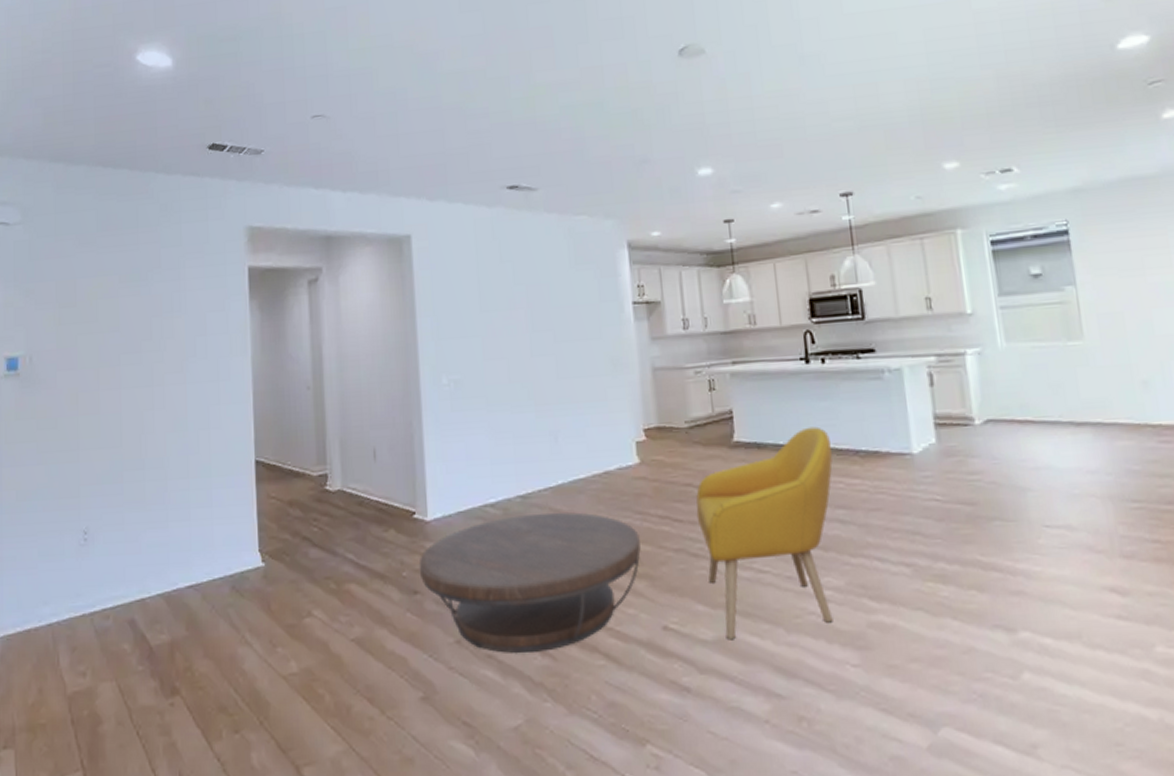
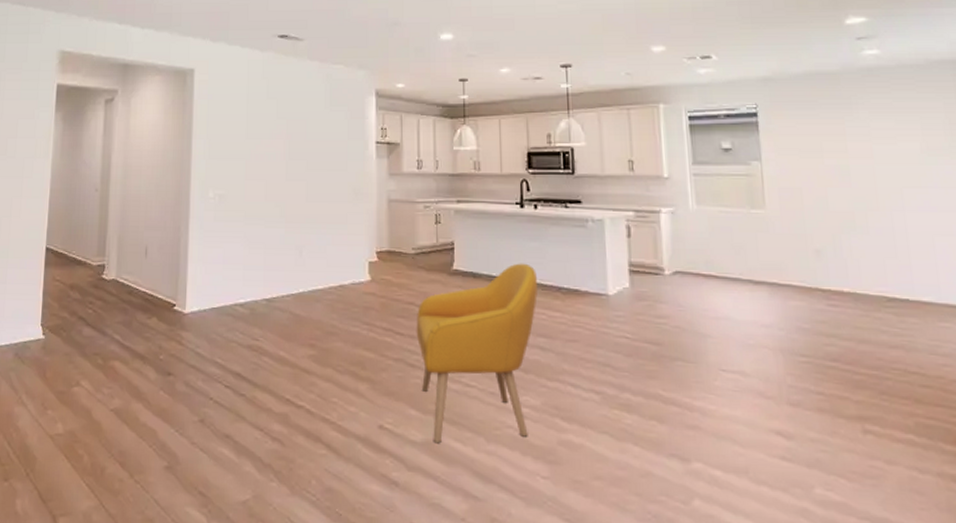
coffee table: present [418,512,641,654] -> none [174,316,365,437]

